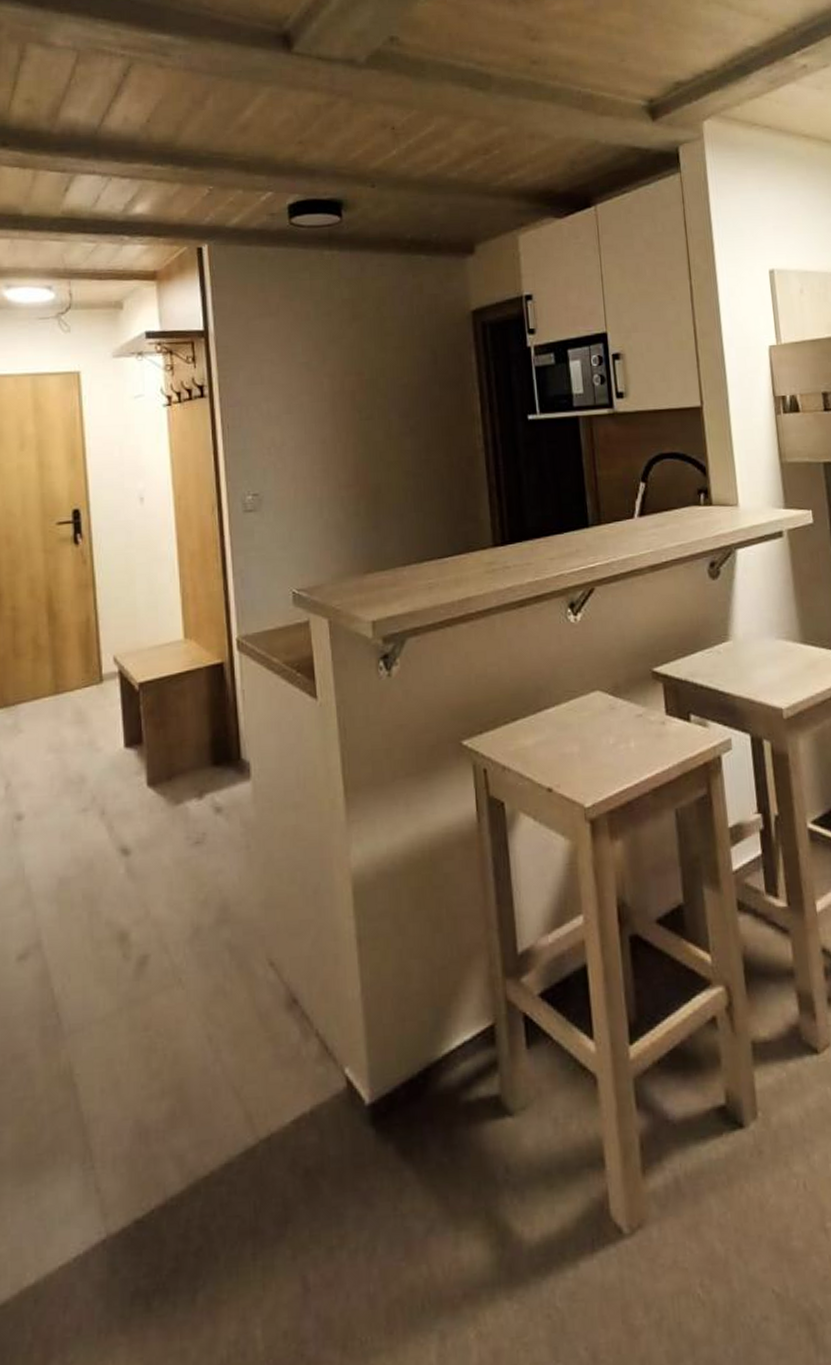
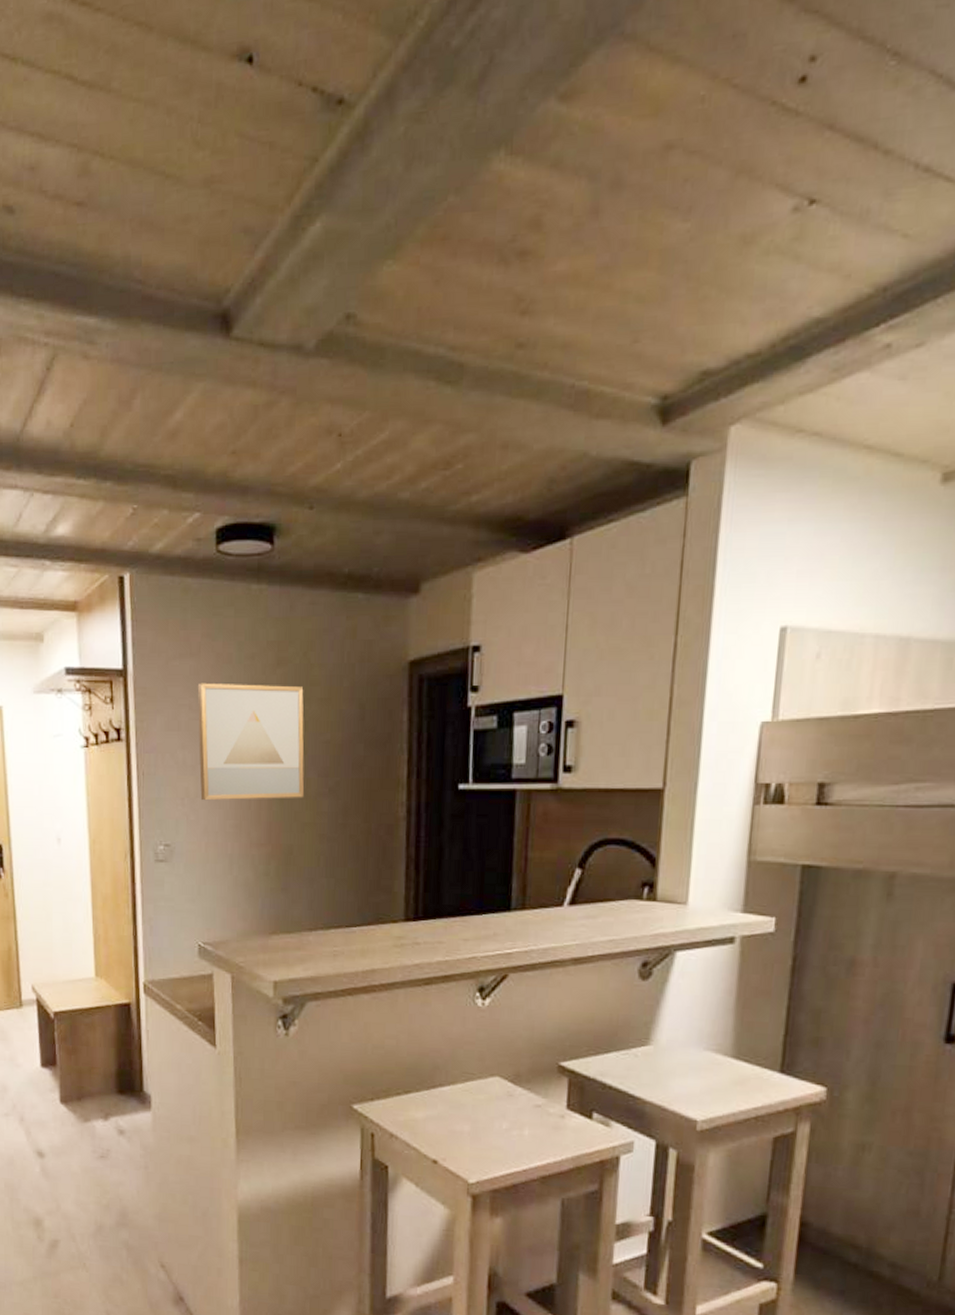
wall art: none [278,337,388,449] -> present [197,683,305,801]

